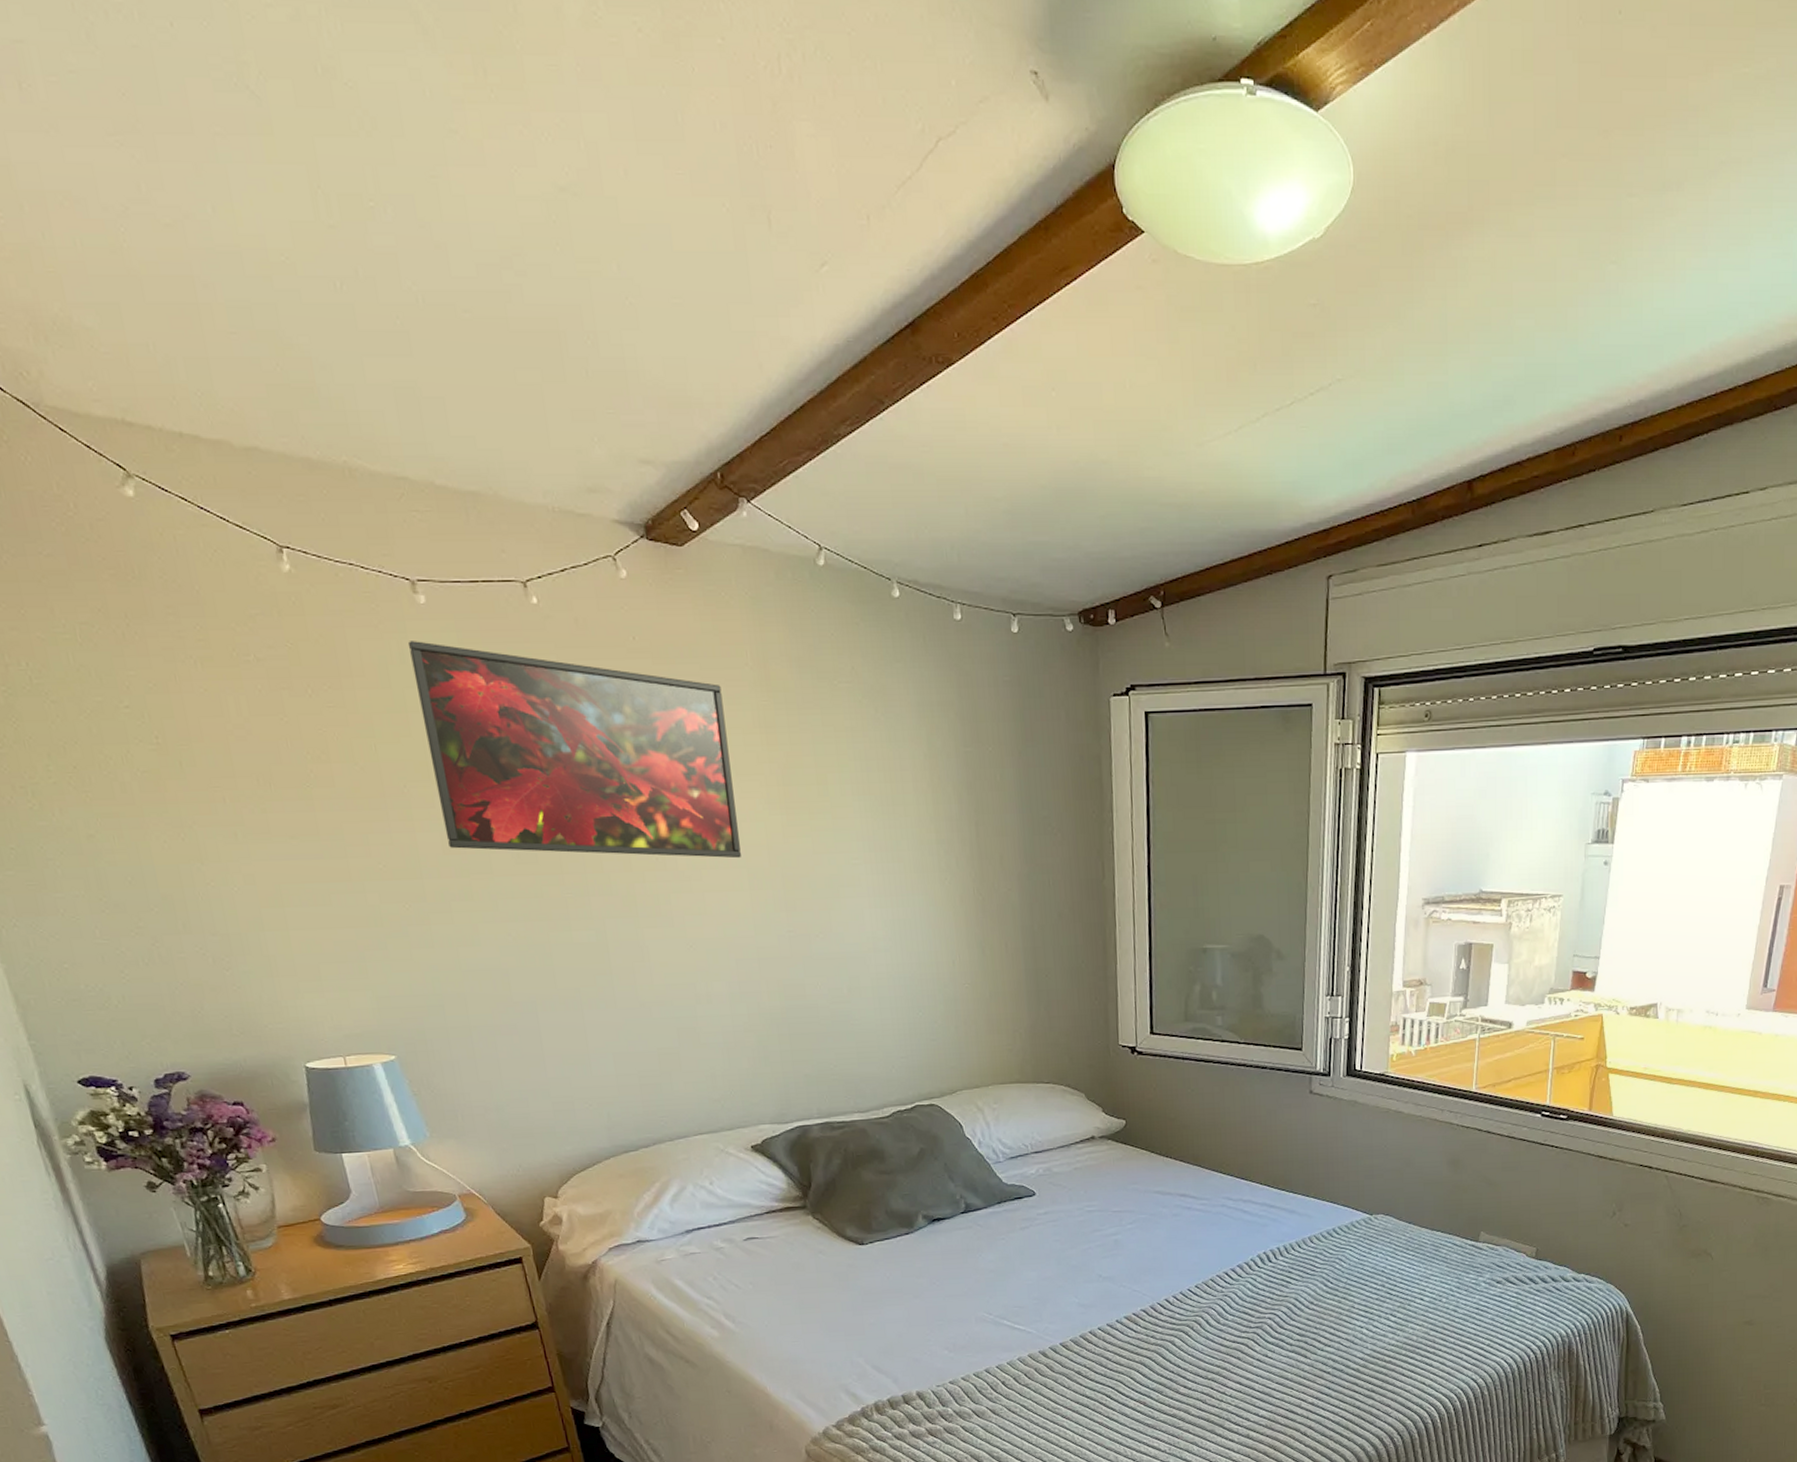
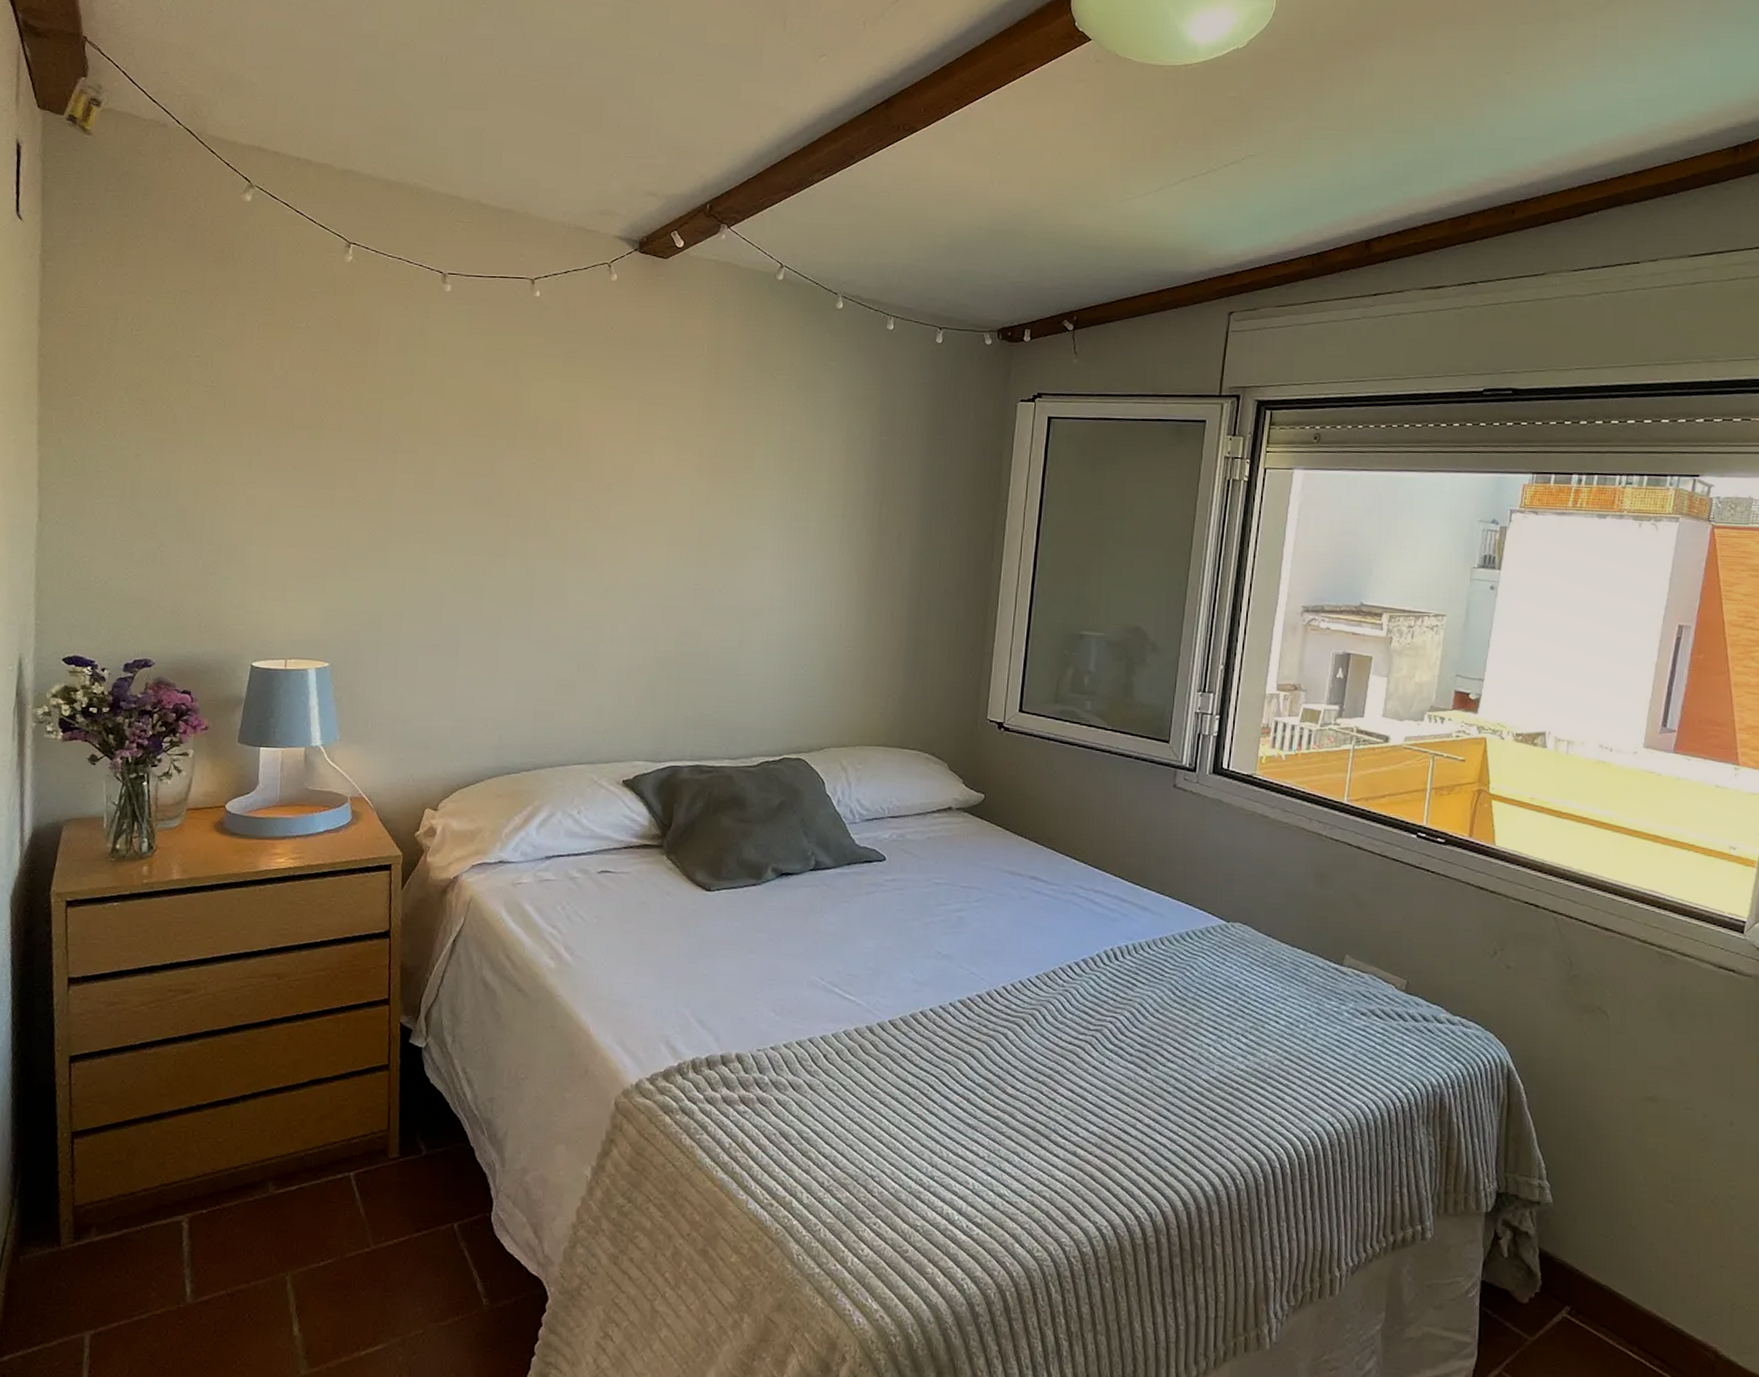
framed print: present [407,641,741,859] -> none [420,319,677,516]

